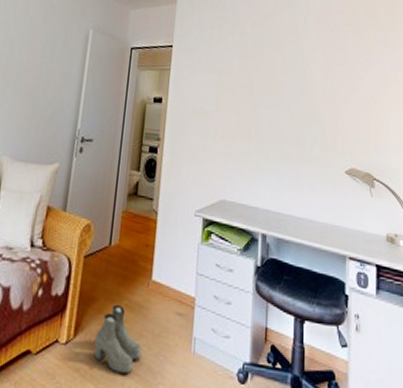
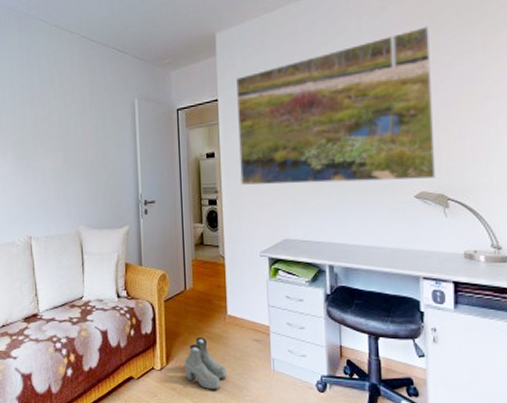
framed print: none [184,16,364,156] -> present [236,26,436,185]

